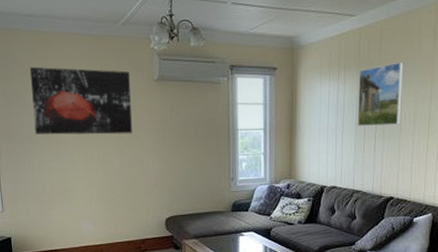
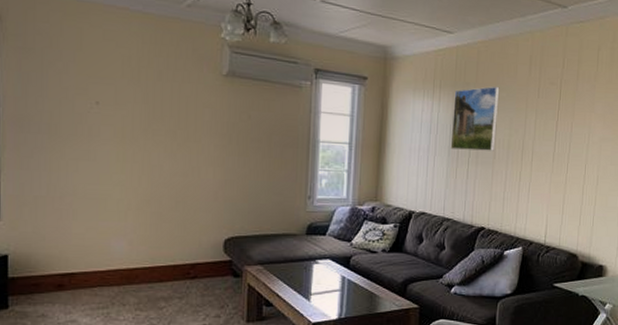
wall art: present [29,66,132,135] -> none [57,40,193,135]

